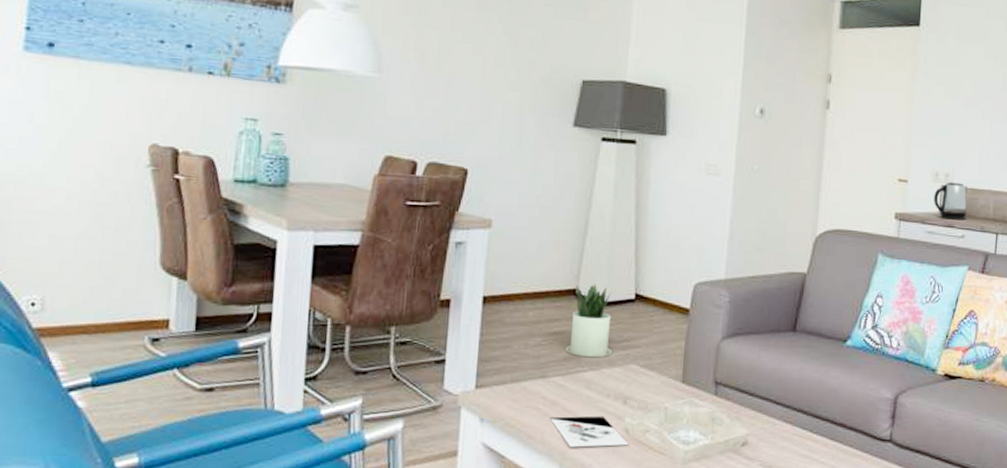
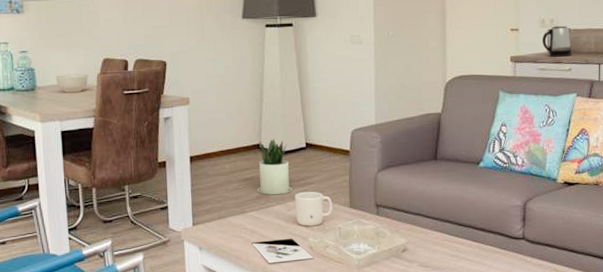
bowl: none [316,170,361,197] -> present [55,74,88,94]
mug: none [611,356,661,403] -> present [294,191,333,227]

